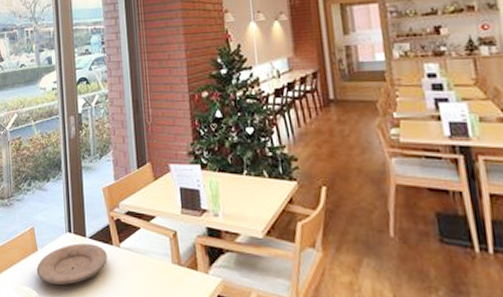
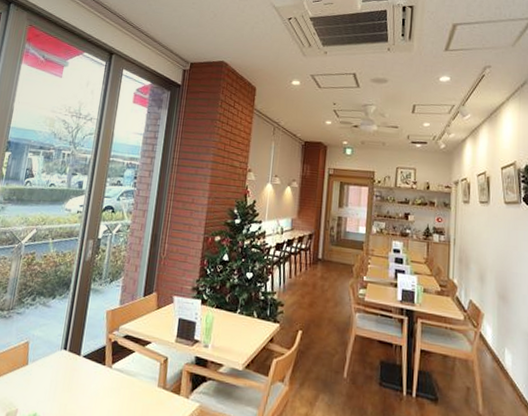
plate: present [36,243,107,285] -> none [22,361,98,400]

